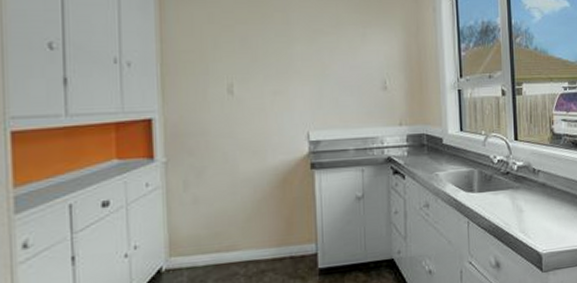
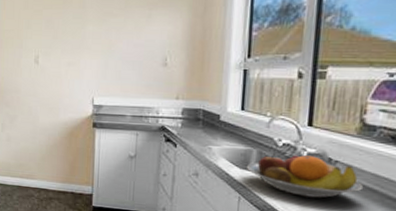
fruit bowl: none [471,169,559,210] -> present [247,153,363,198]

